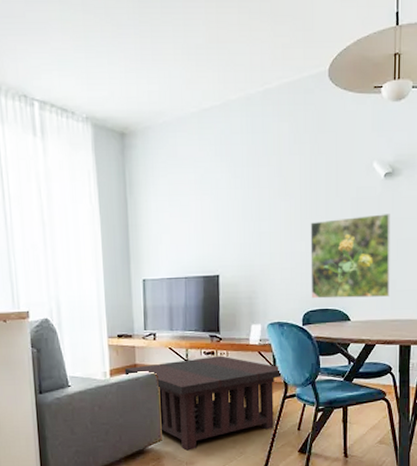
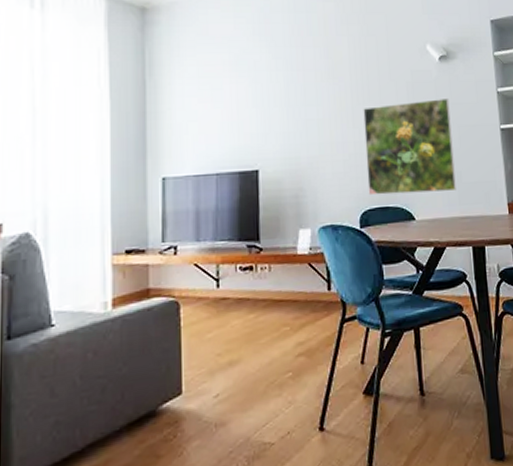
coffee table: present [124,356,281,451] -> none [133,271,337,406]

